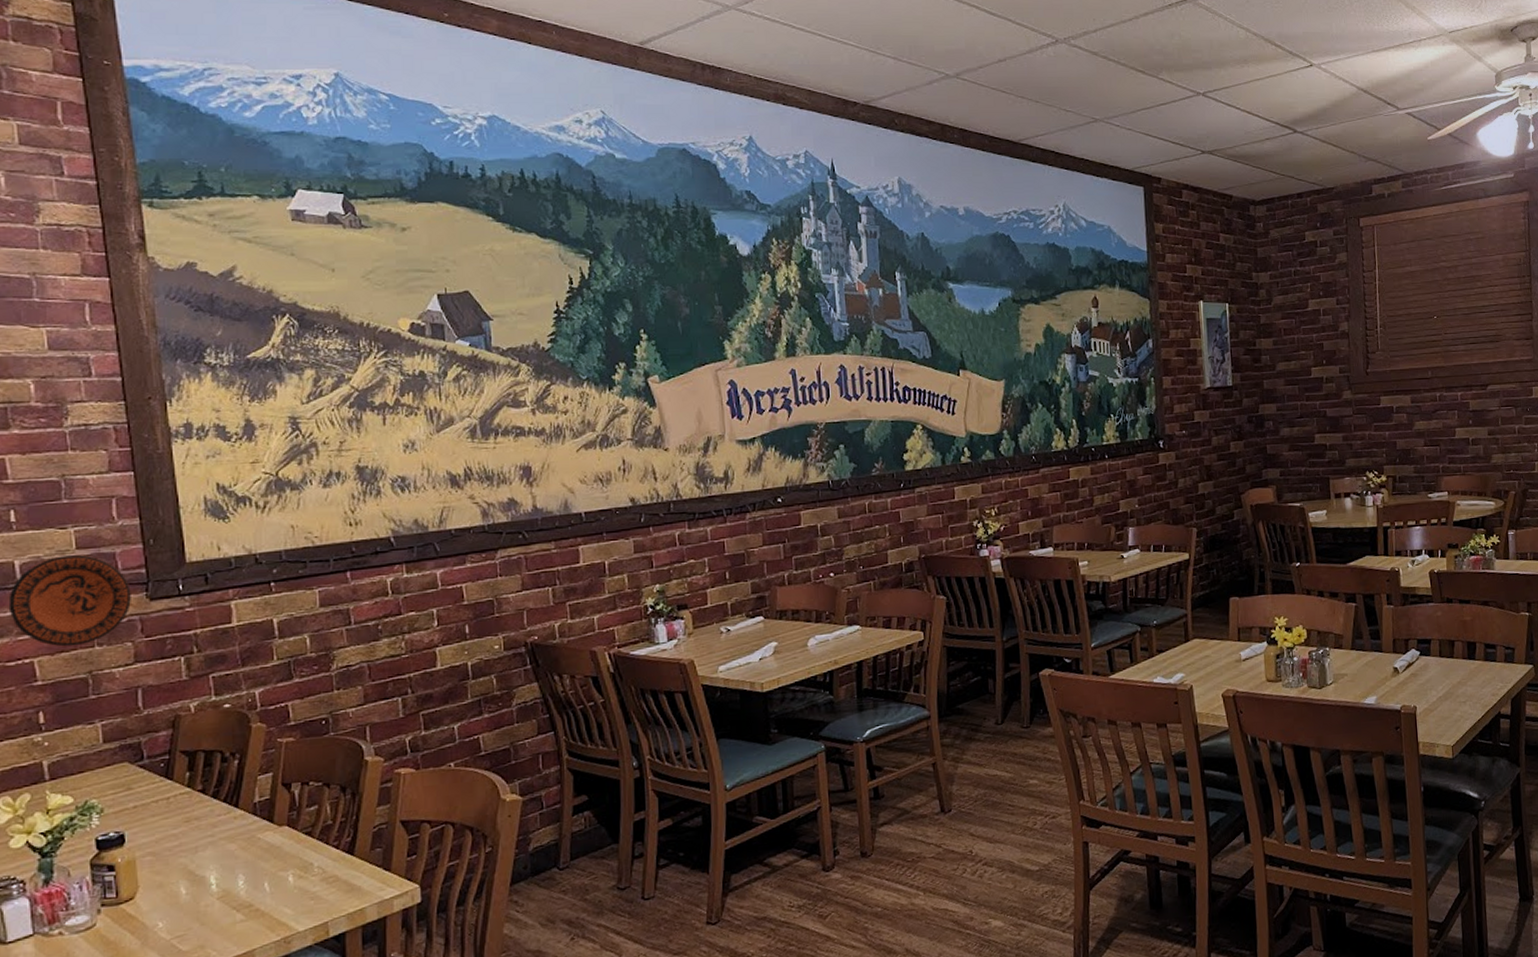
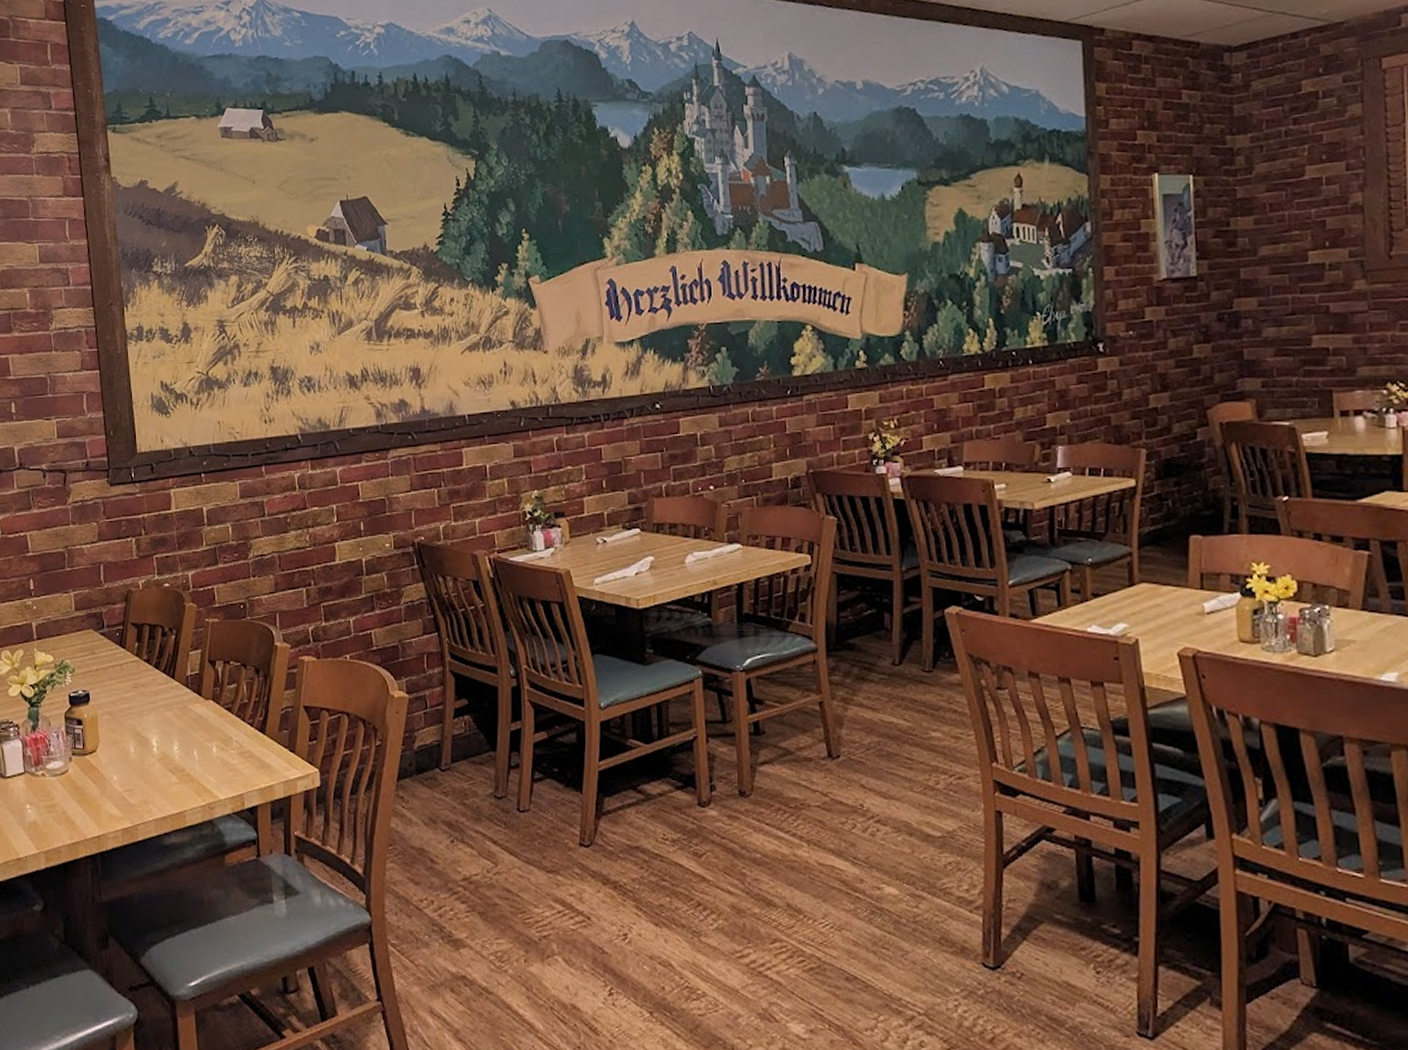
decorative plate: present [8,555,131,647] -> none [10,443,96,524]

